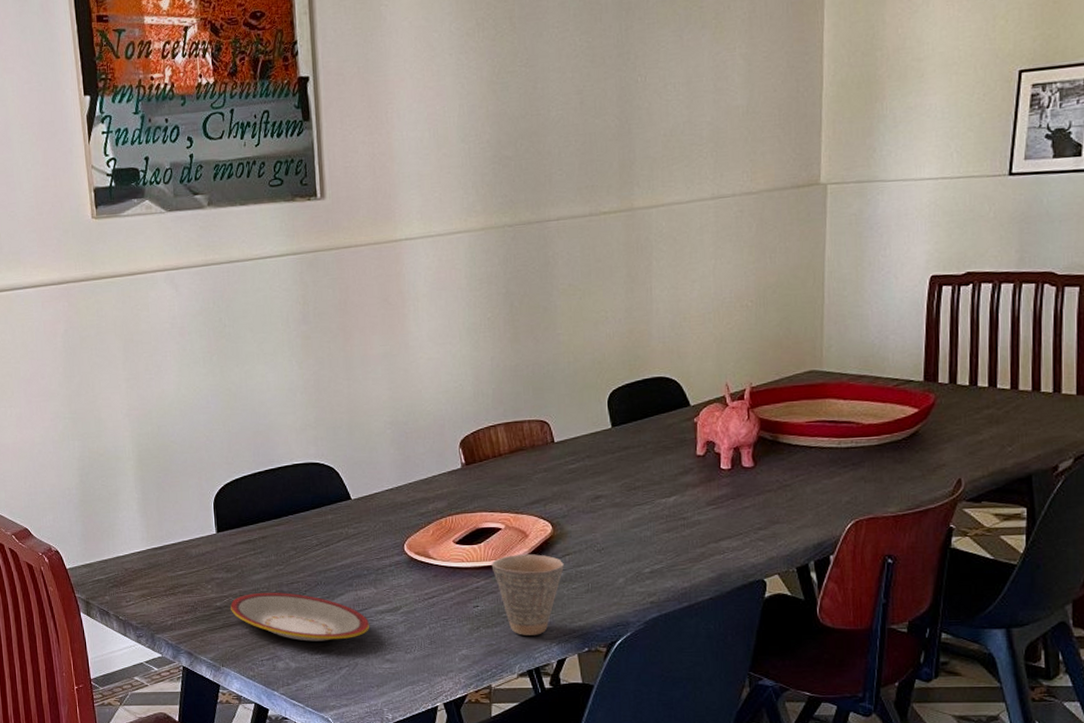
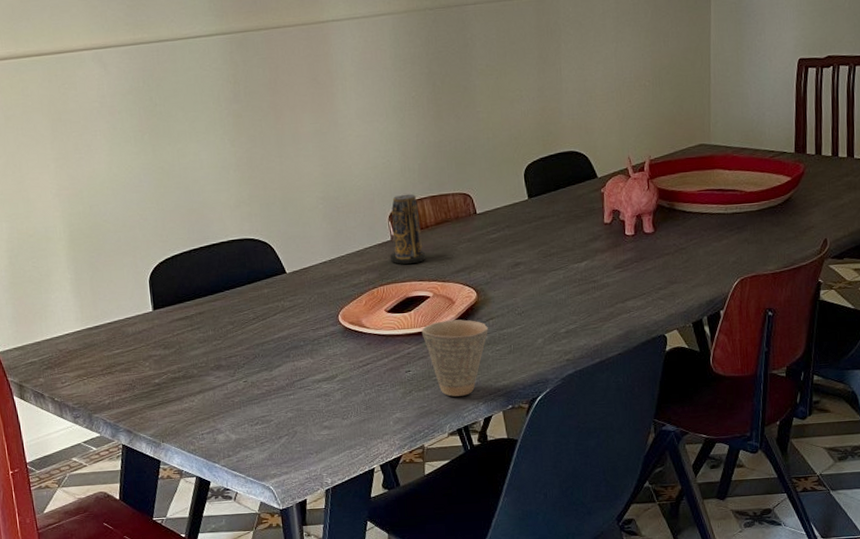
plate: present [230,592,370,642] -> none [169,366,308,413]
candle: none [459,420,499,494] -> present [389,194,426,265]

